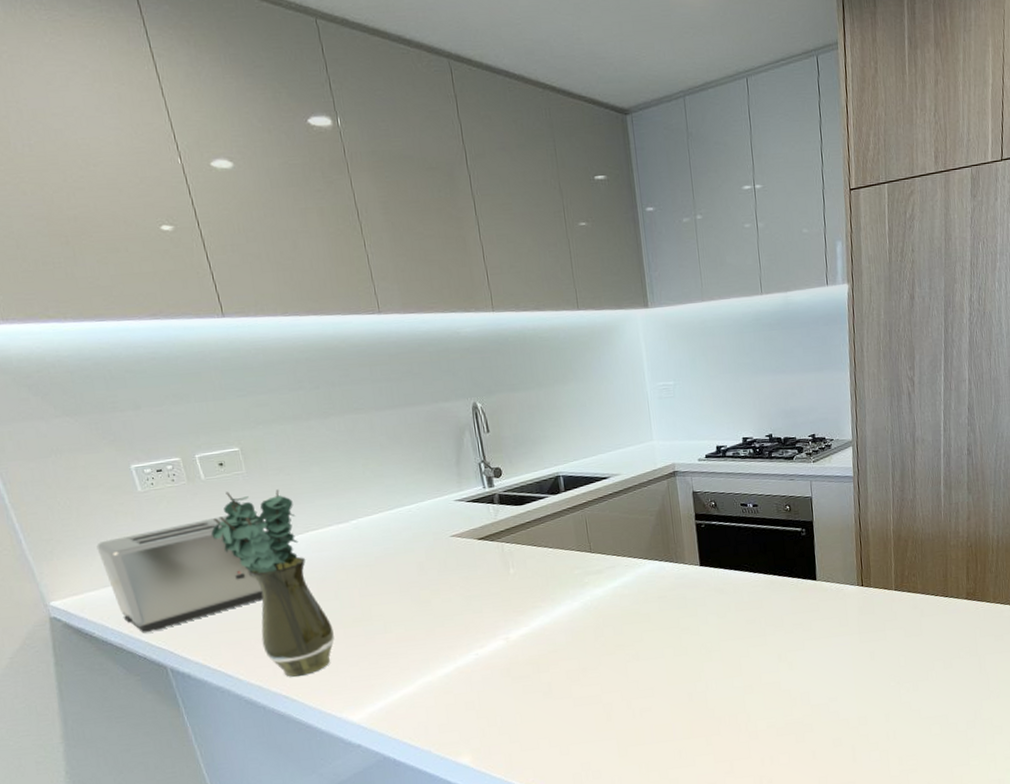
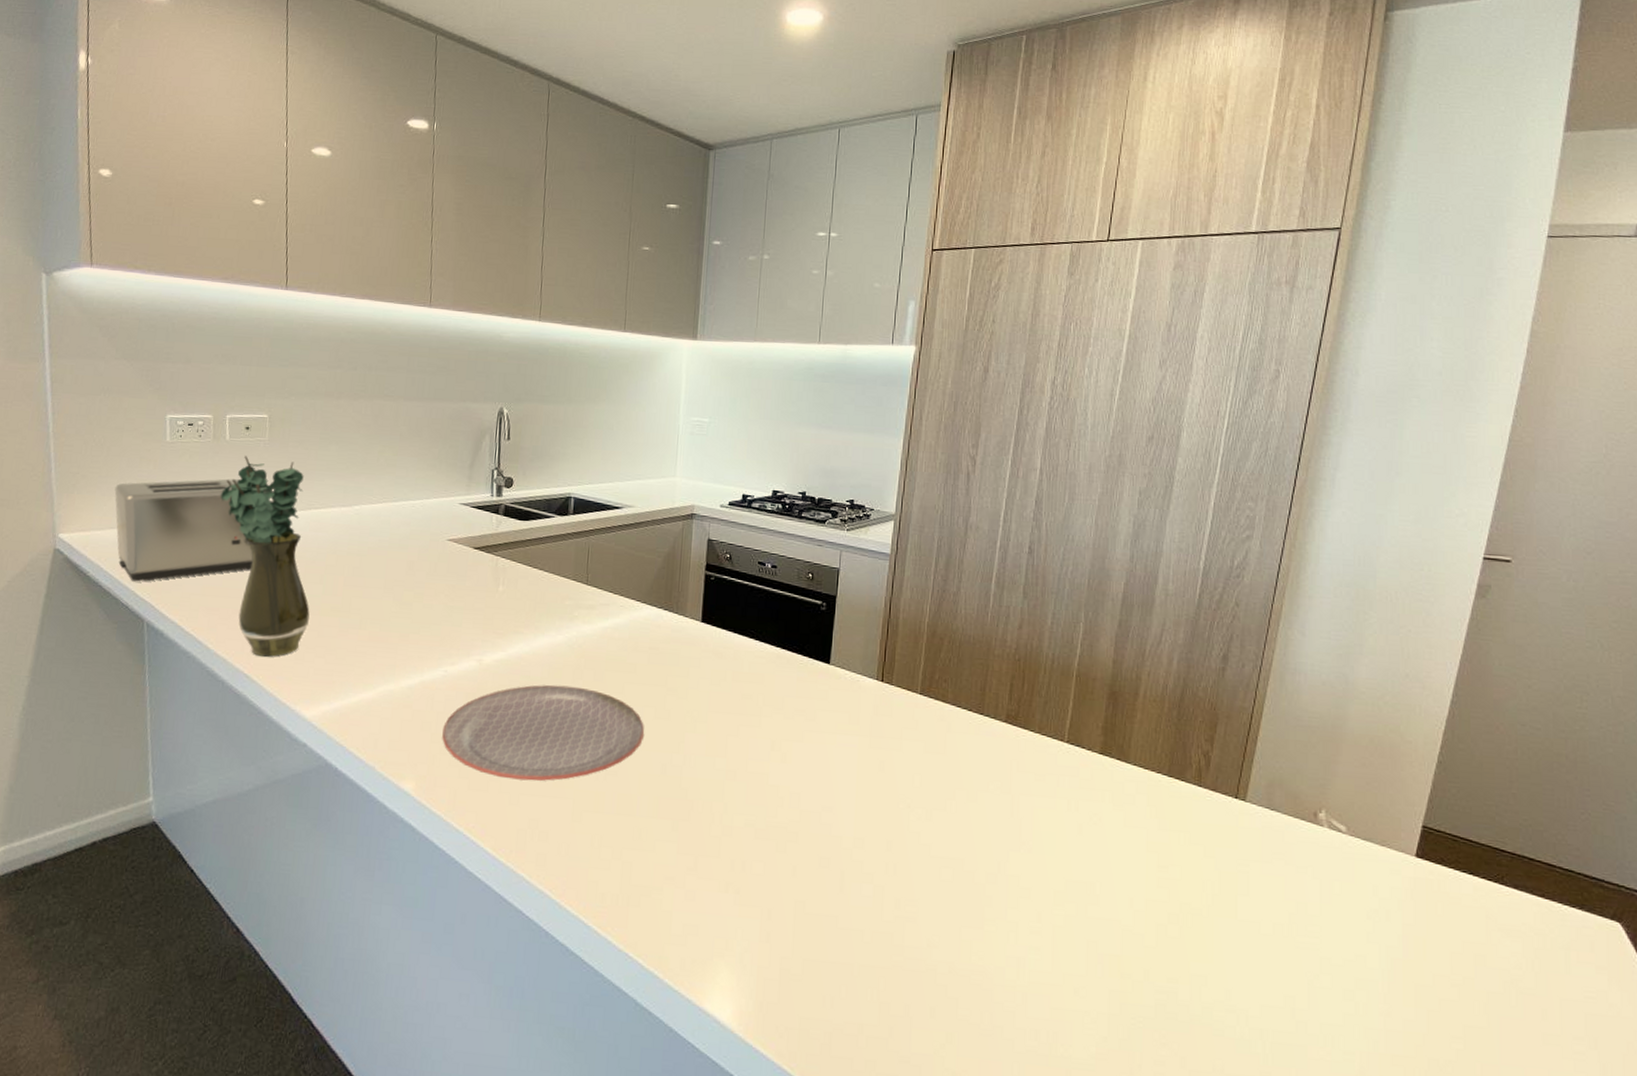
plate: none [486,643,669,735] -> present [442,684,645,781]

